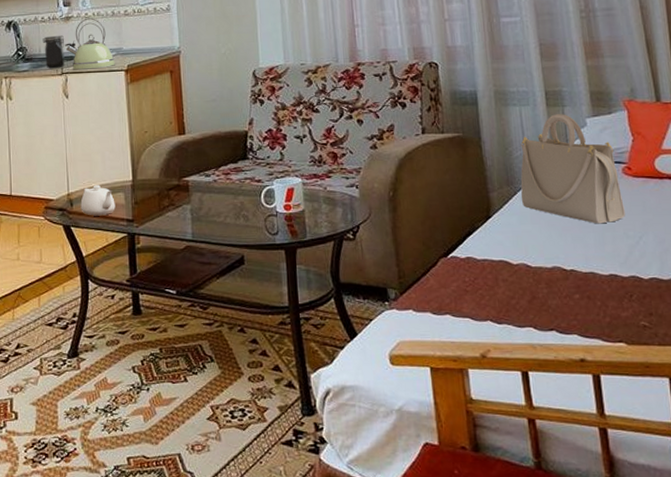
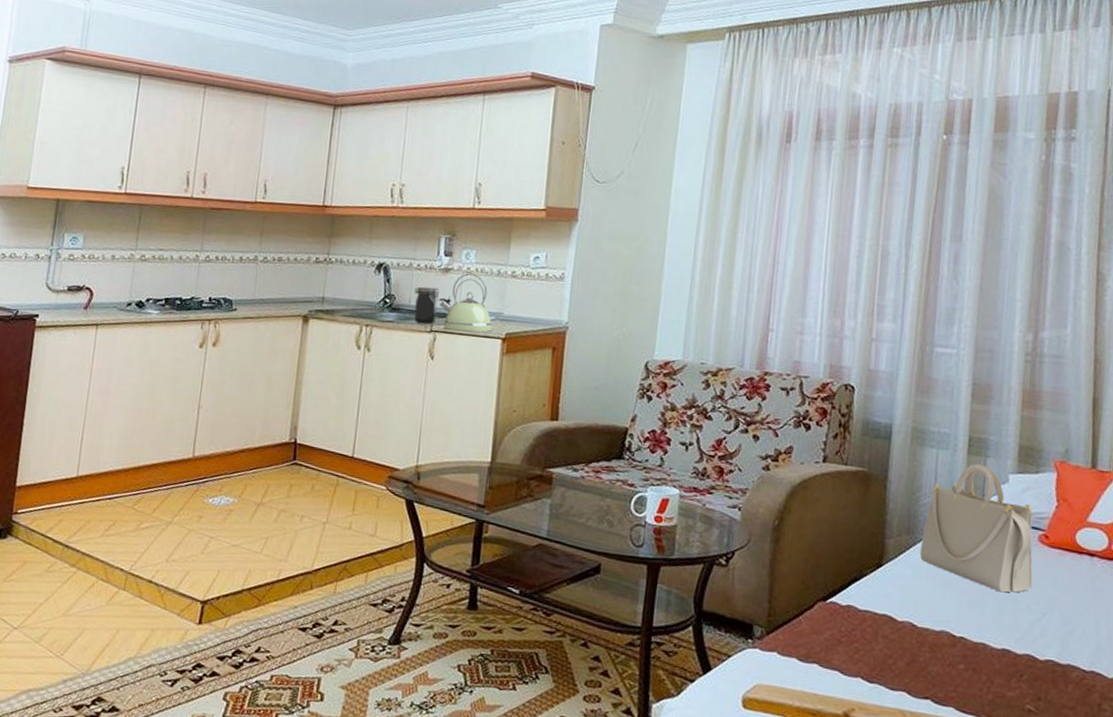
teapot: present [80,185,116,217] -> none [428,460,468,497]

